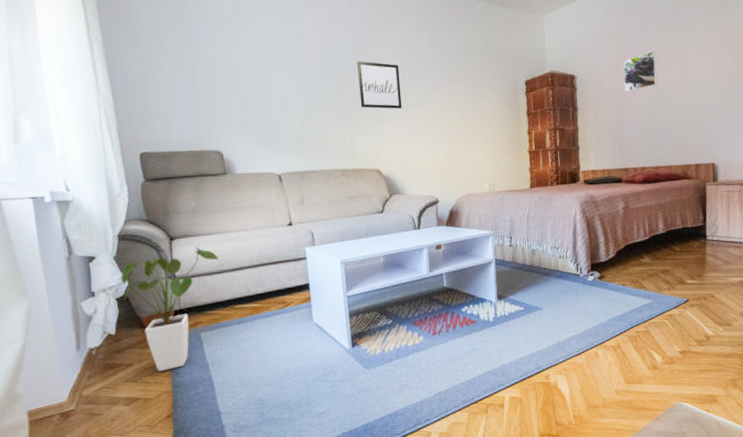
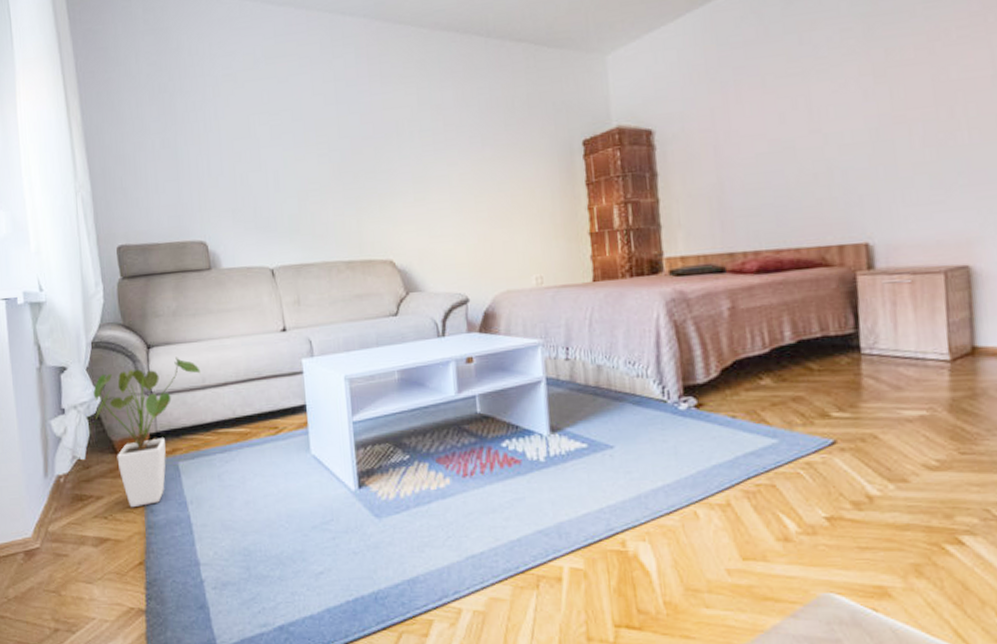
wall art: present [357,61,402,109] -> none [365,126,421,185]
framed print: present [623,50,658,93] -> none [721,90,774,150]

